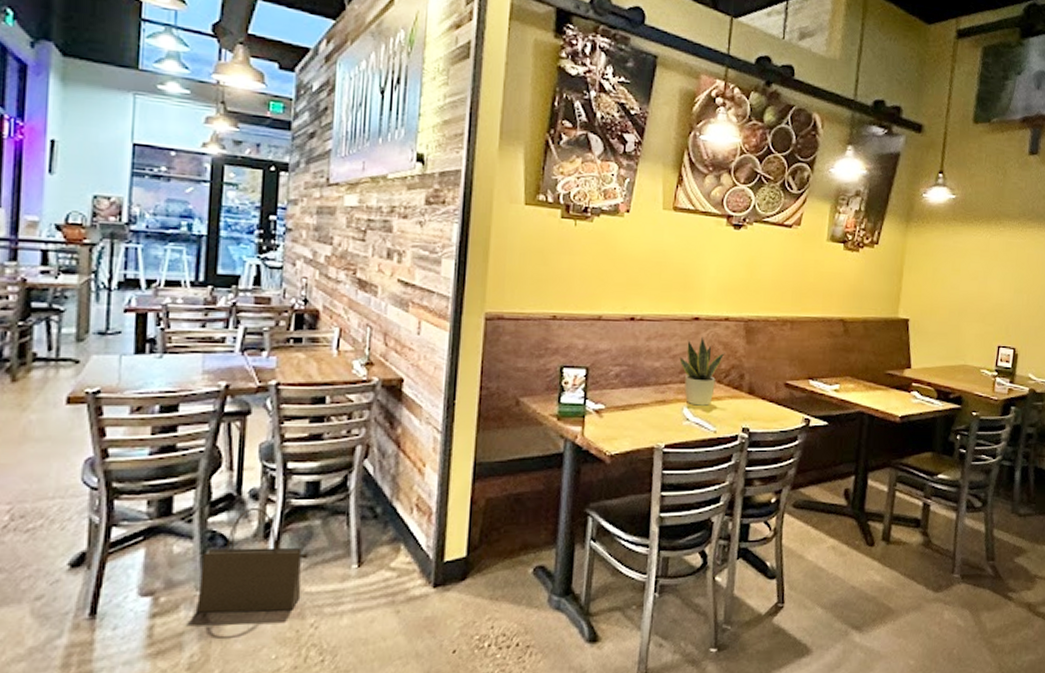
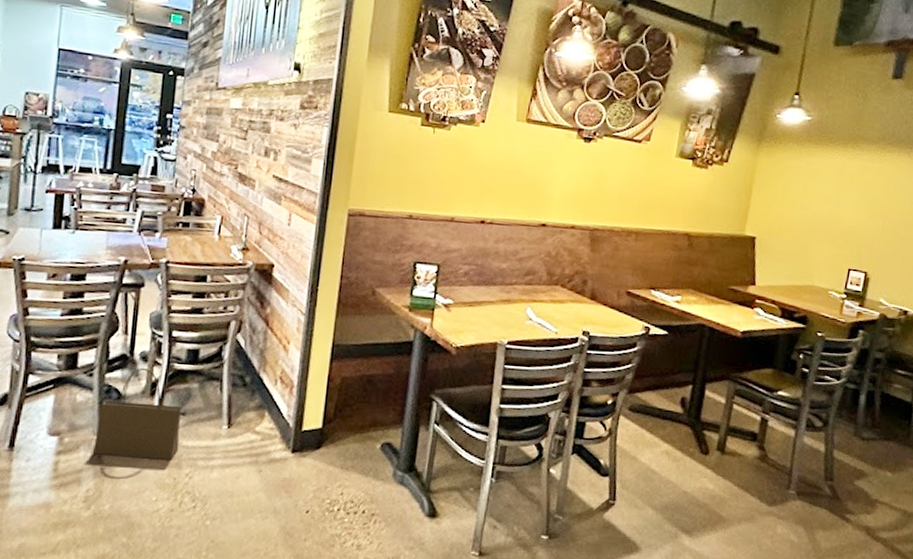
potted plant: present [679,336,725,406] -> none [525,242,570,308]

